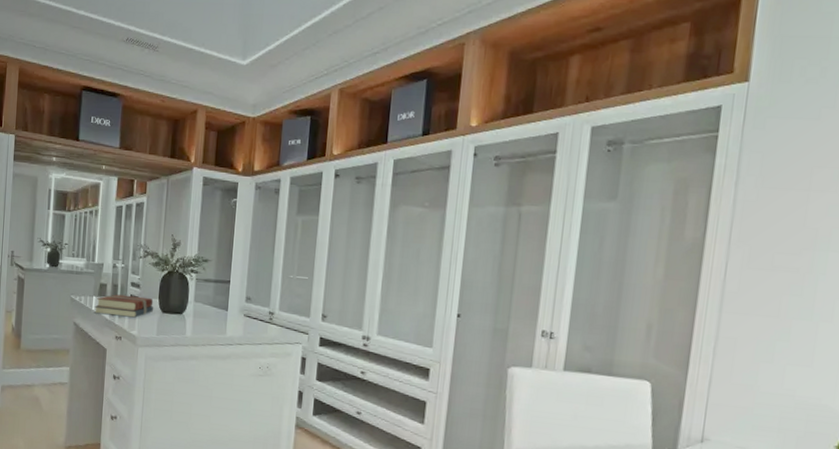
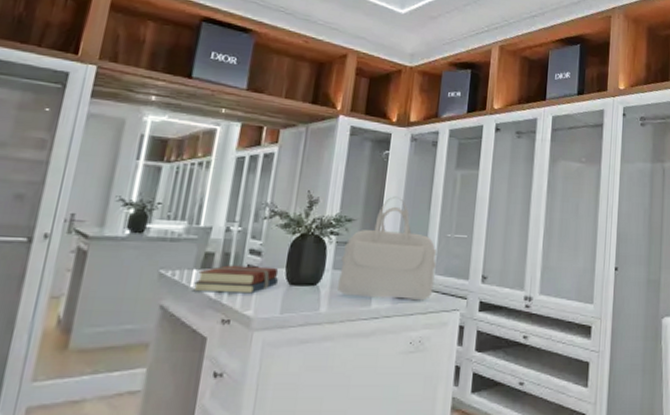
handbag: none [199,240,281,333] -> present [338,196,437,301]

